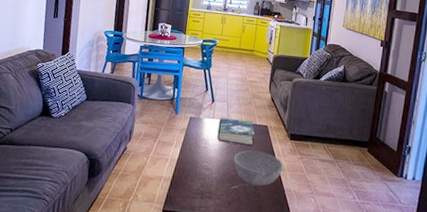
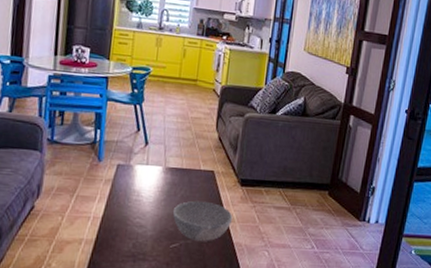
book: present [217,117,255,145] -> none [152,163,199,195]

